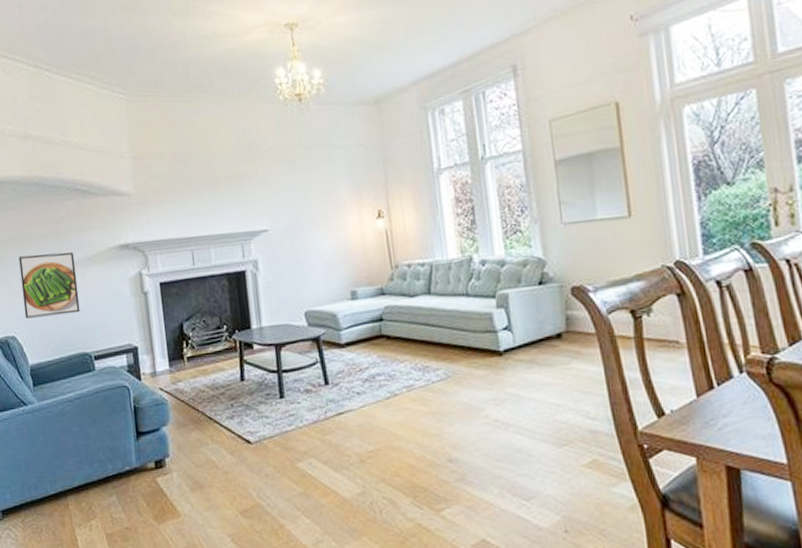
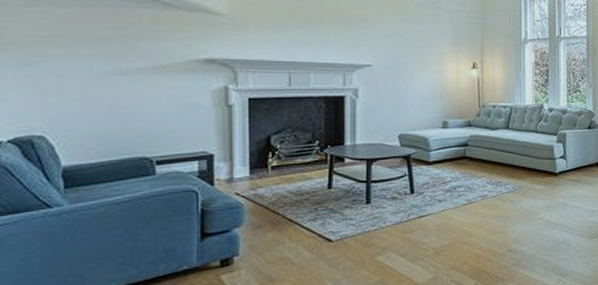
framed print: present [18,252,80,319] -> none [61,55,143,119]

